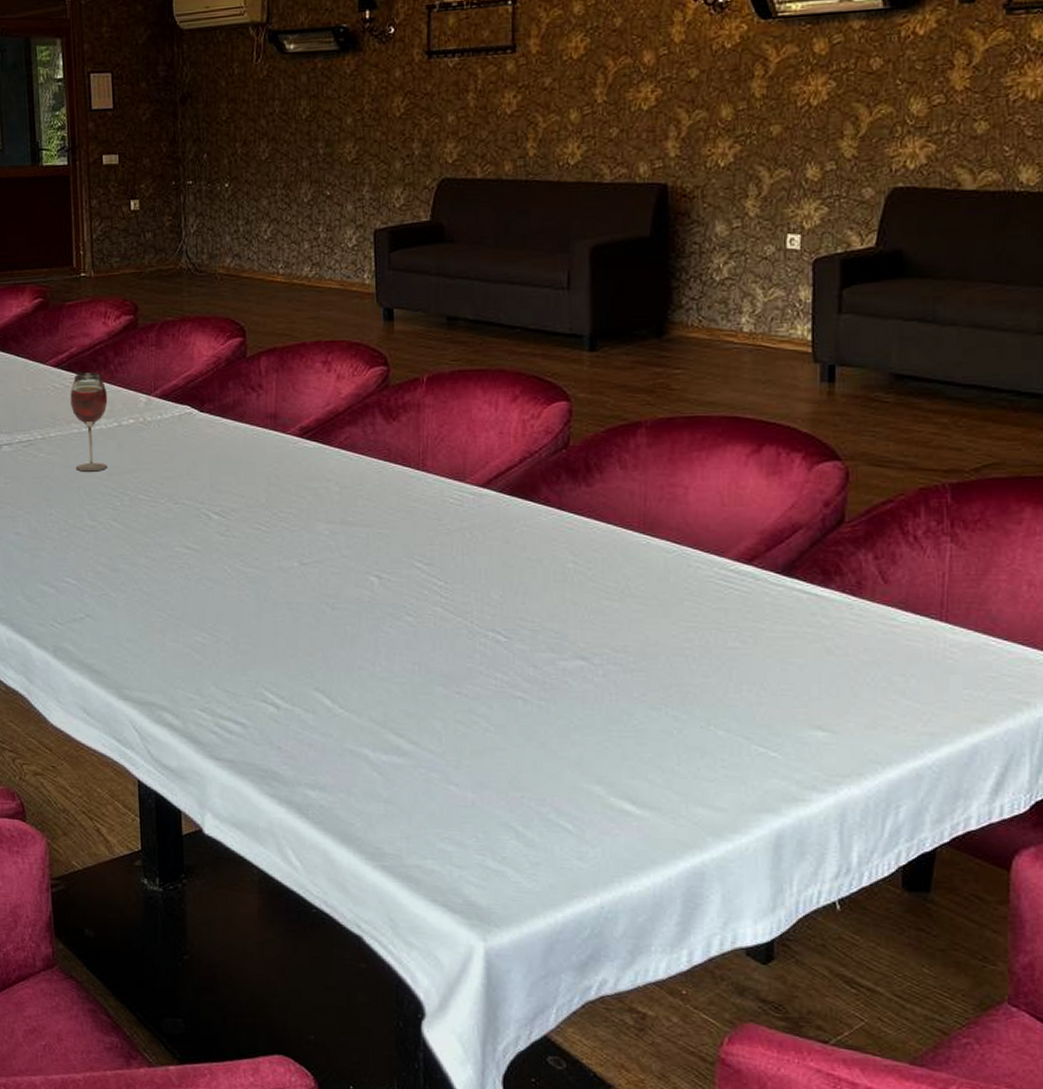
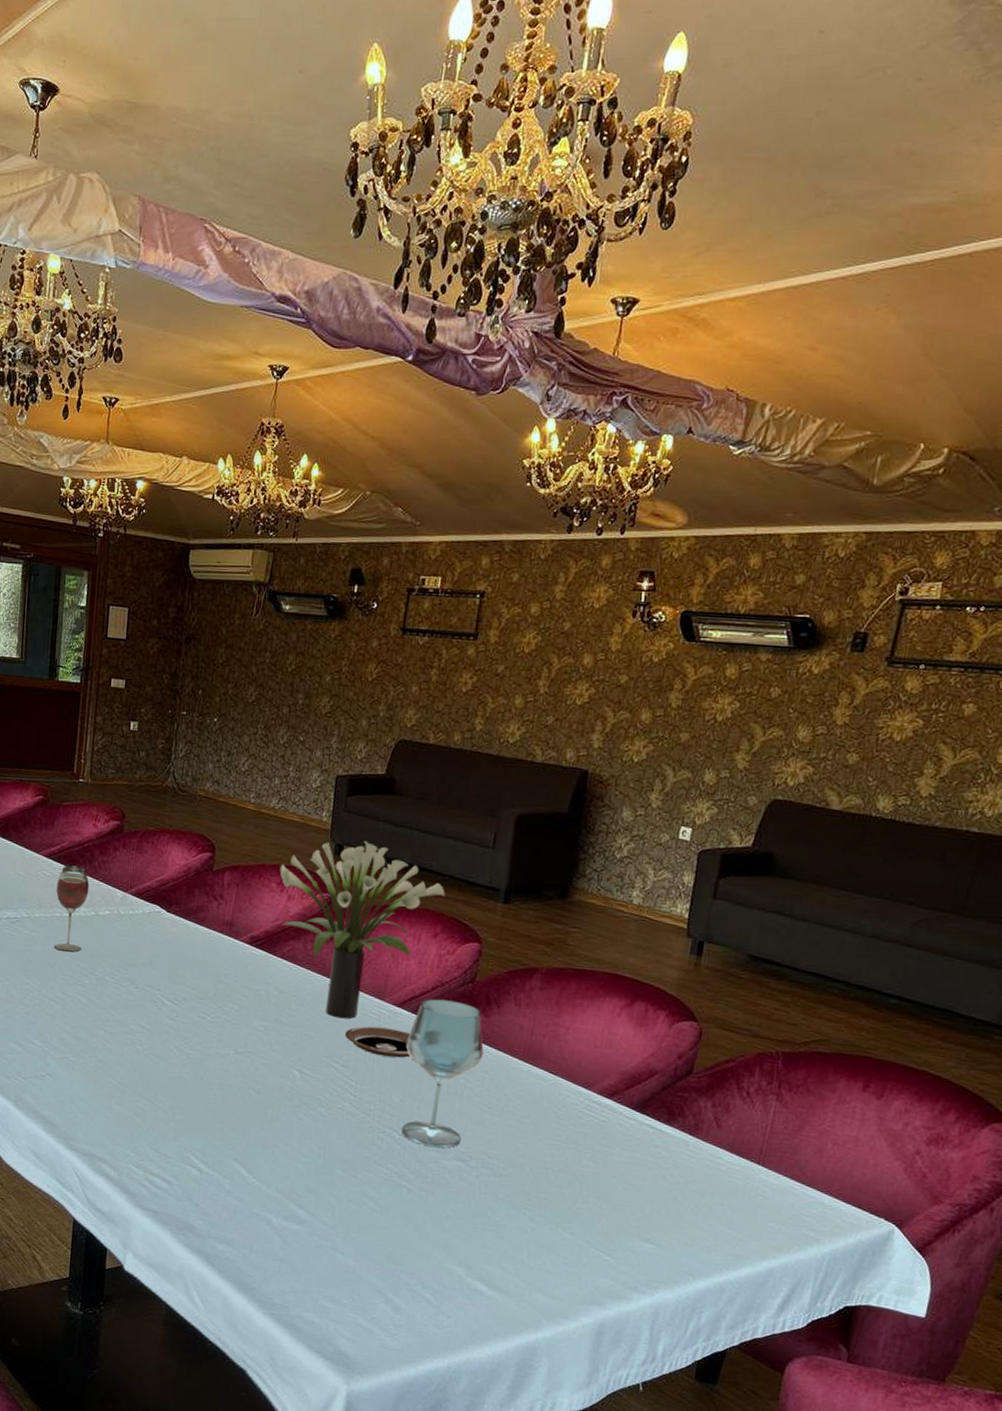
flower arrangement: none [323,300,519,509] -> present [279,840,445,1019]
plate: none [424,514,506,547] -> present [344,1026,411,1059]
wine glass: none [497,472,591,646] -> present [401,998,484,1148]

